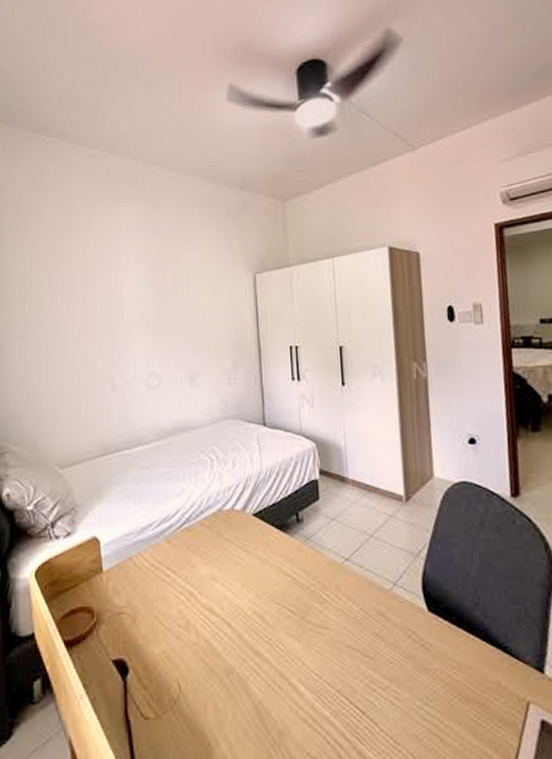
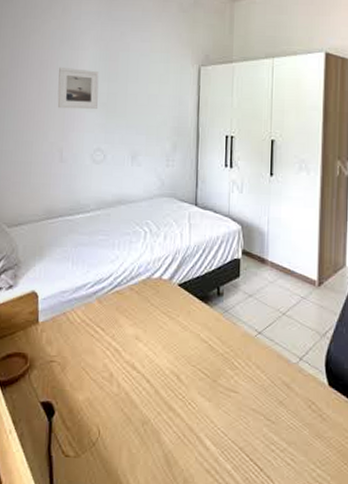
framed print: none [103,287,147,333] -> present [57,66,99,110]

